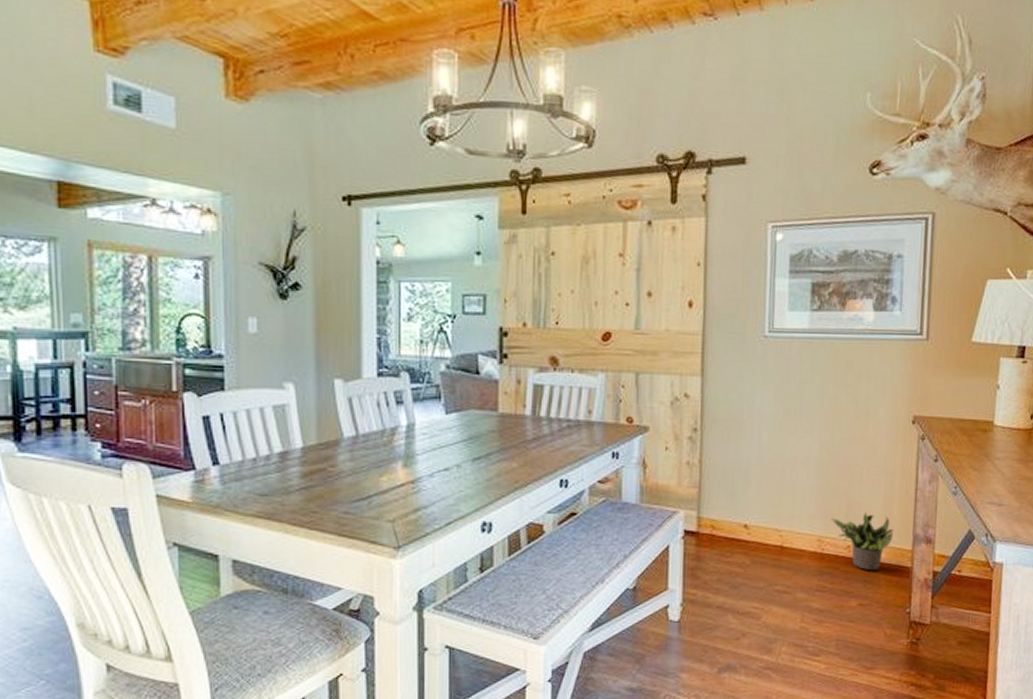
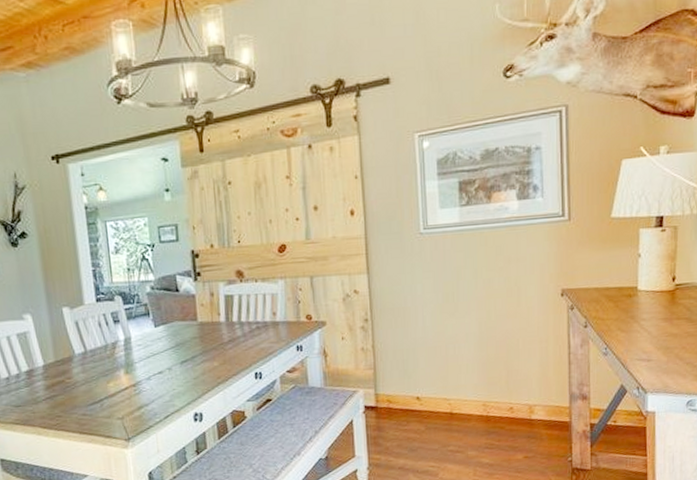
potted plant: present [831,512,894,571] -> none [493,377,551,428]

